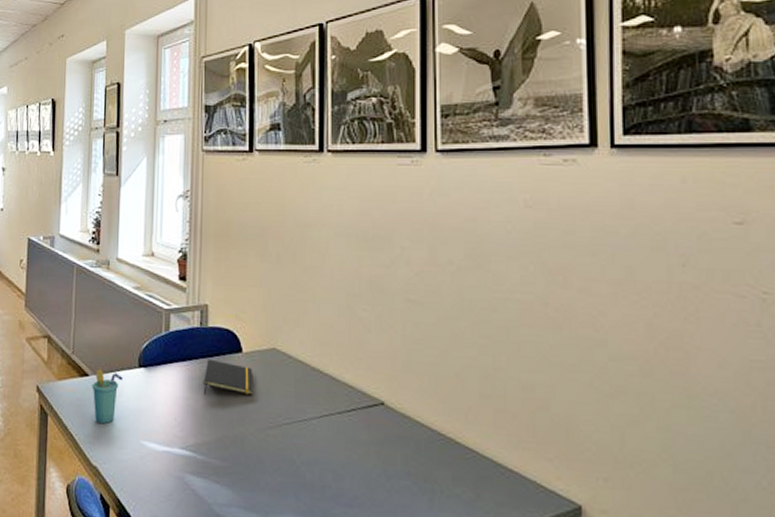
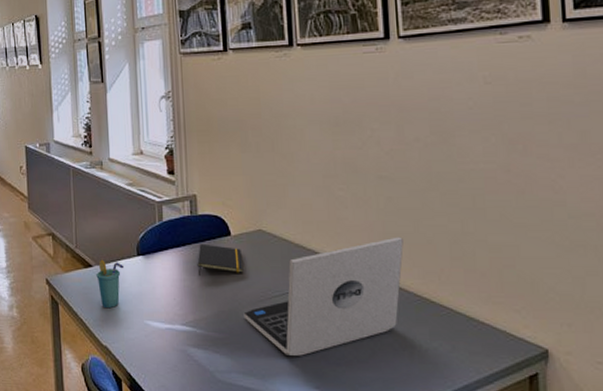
laptop: none [249,367,429,494] -> present [243,237,404,356]

